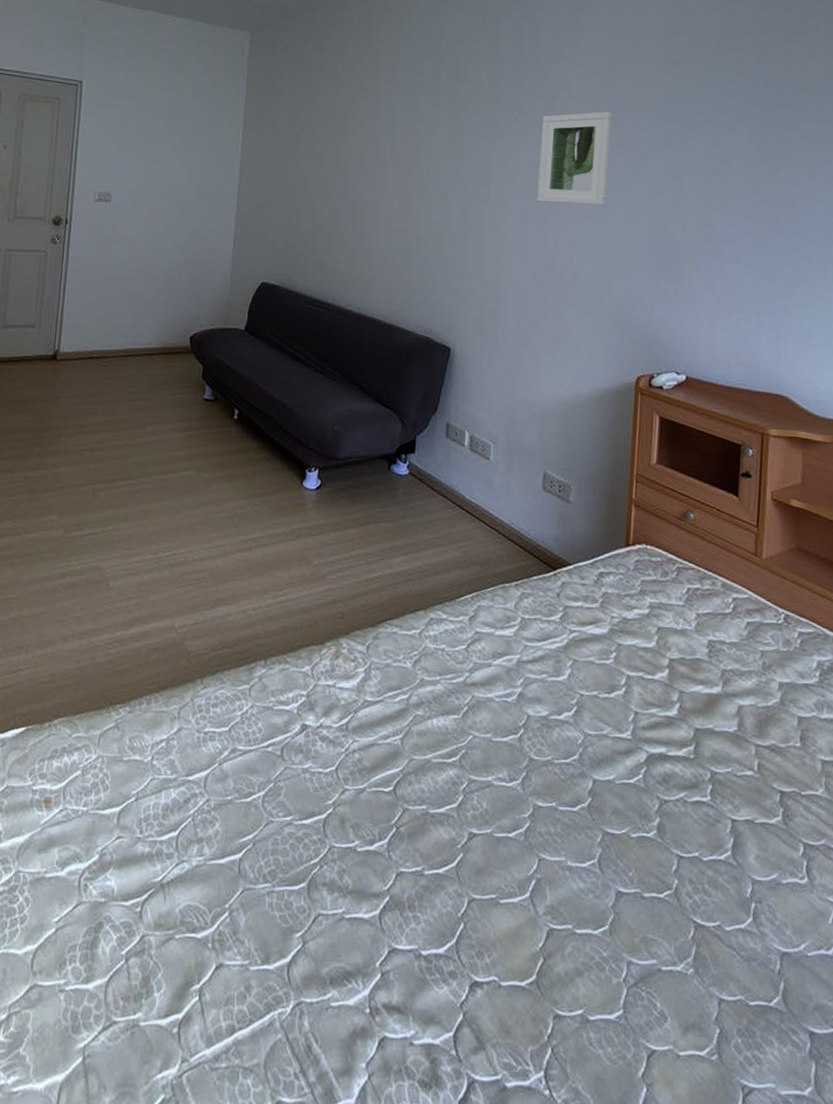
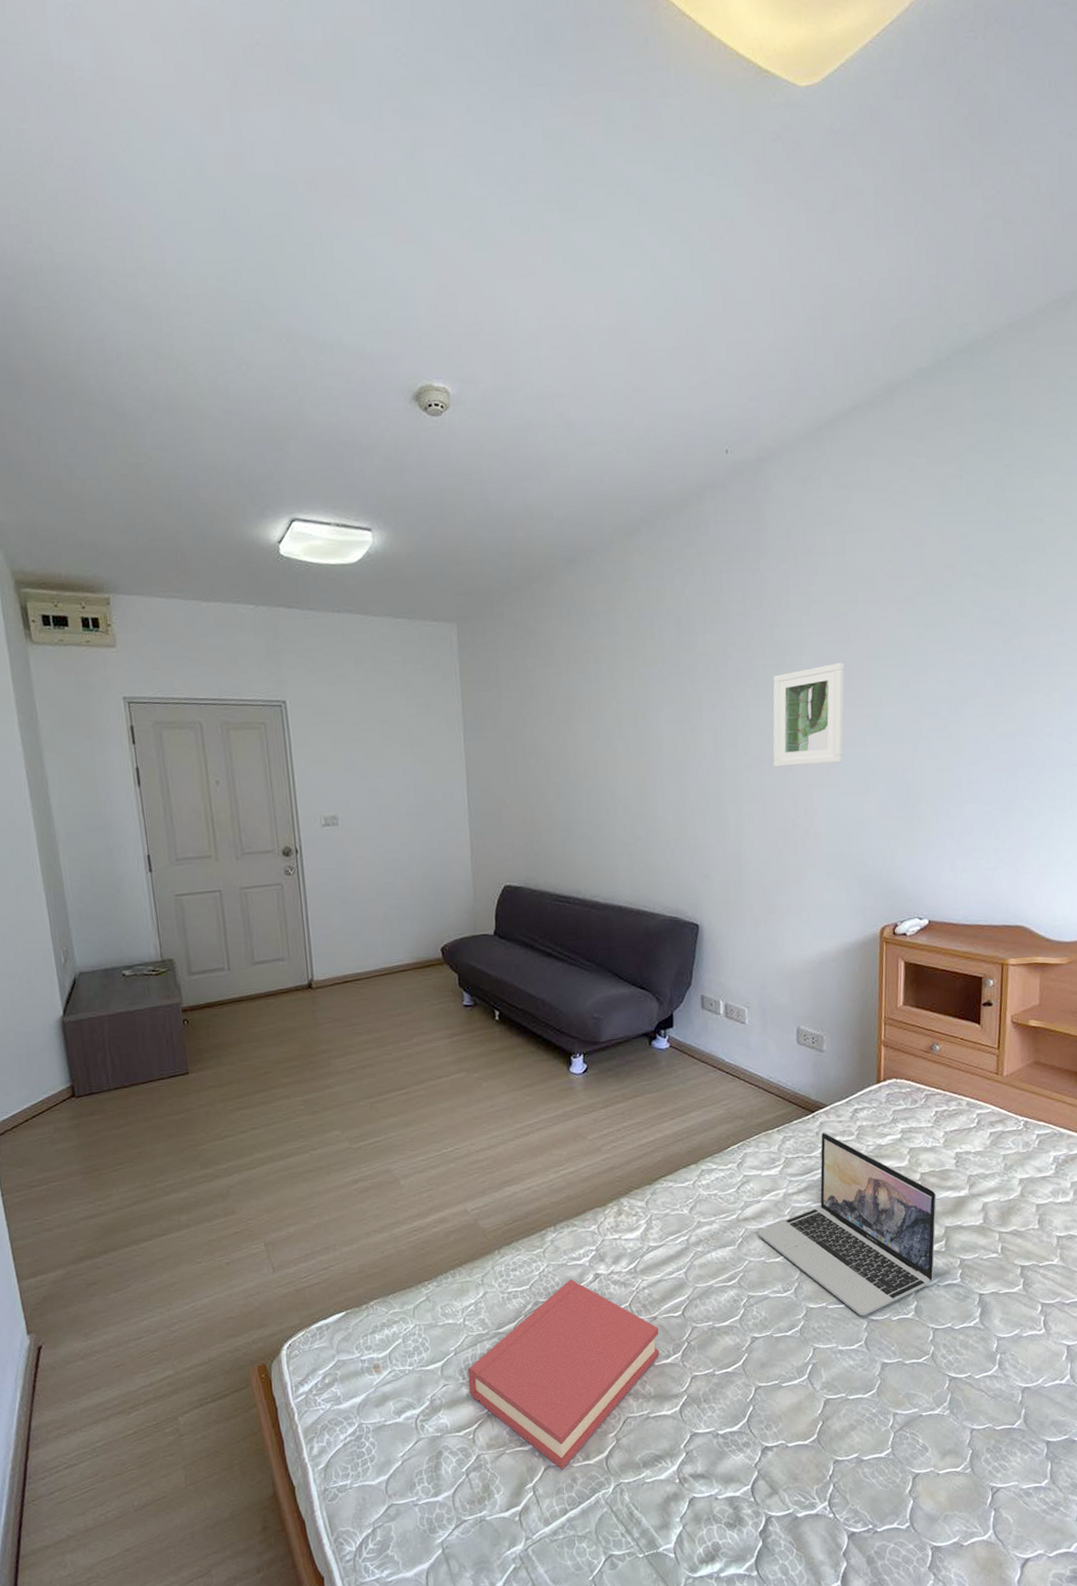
hardback book: none [145,726,366,973] -> present [467,1279,660,1470]
laptop: none [485,594,686,827] -> present [757,1132,937,1316]

